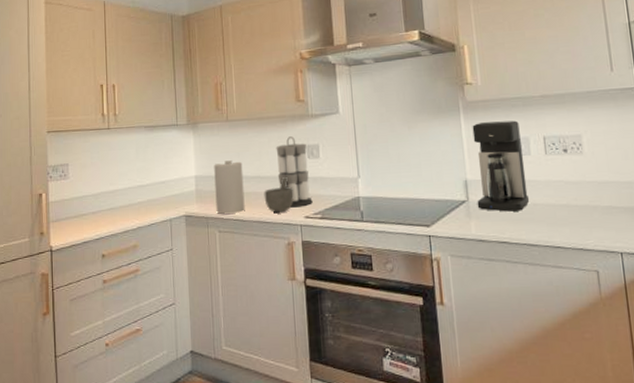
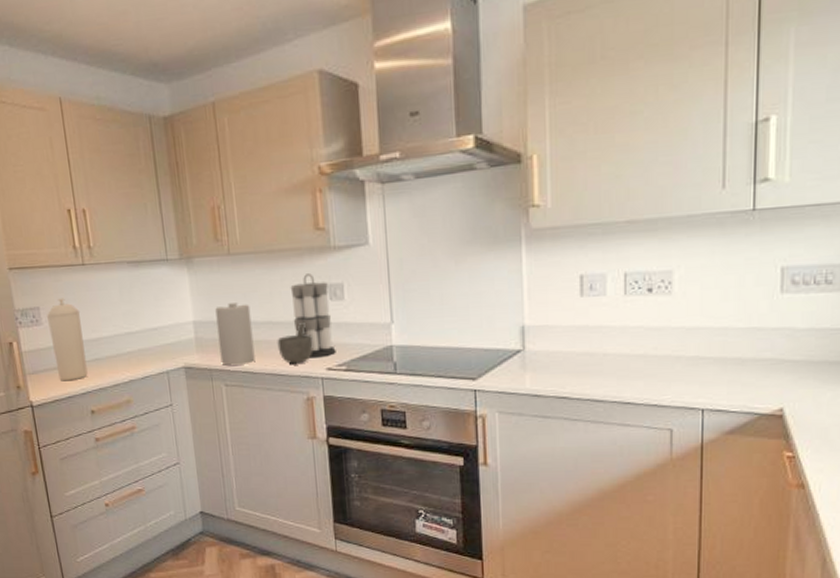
canister: none [73,156,103,228] -> present [46,298,88,381]
coffee maker: present [472,120,530,212] -> none [534,253,599,363]

